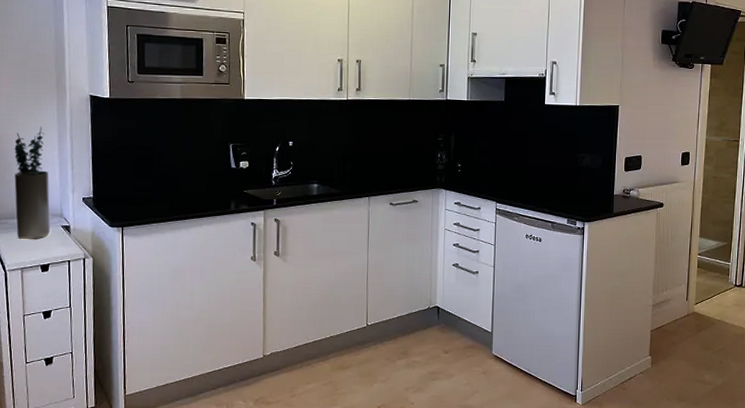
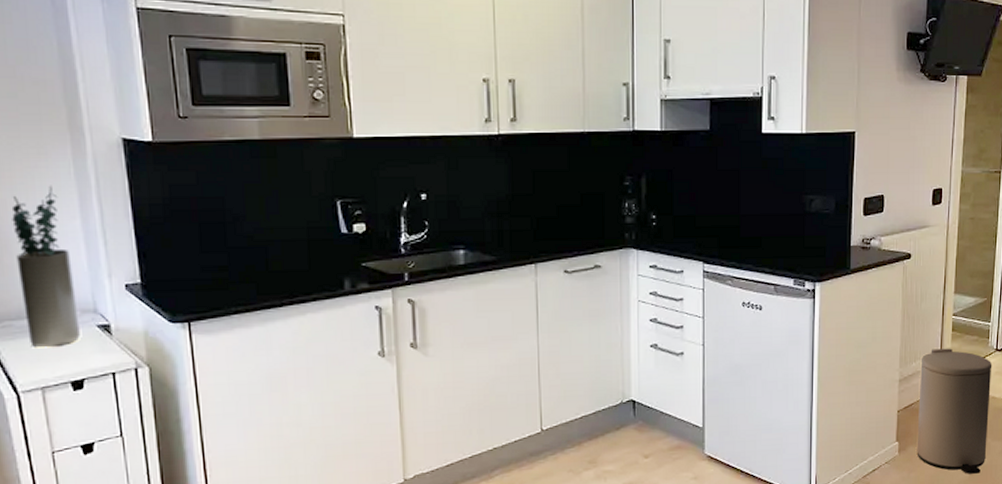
pedal bin: none [666,281,732,388] -> present [916,348,992,474]

